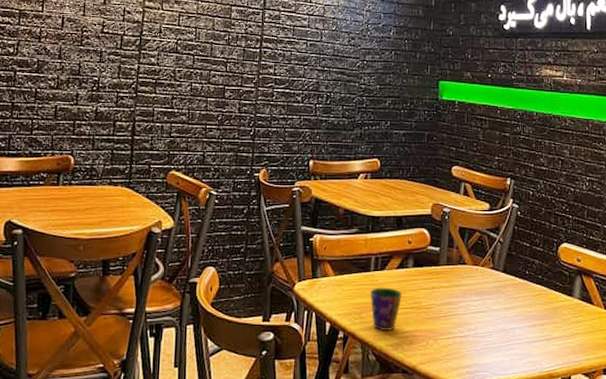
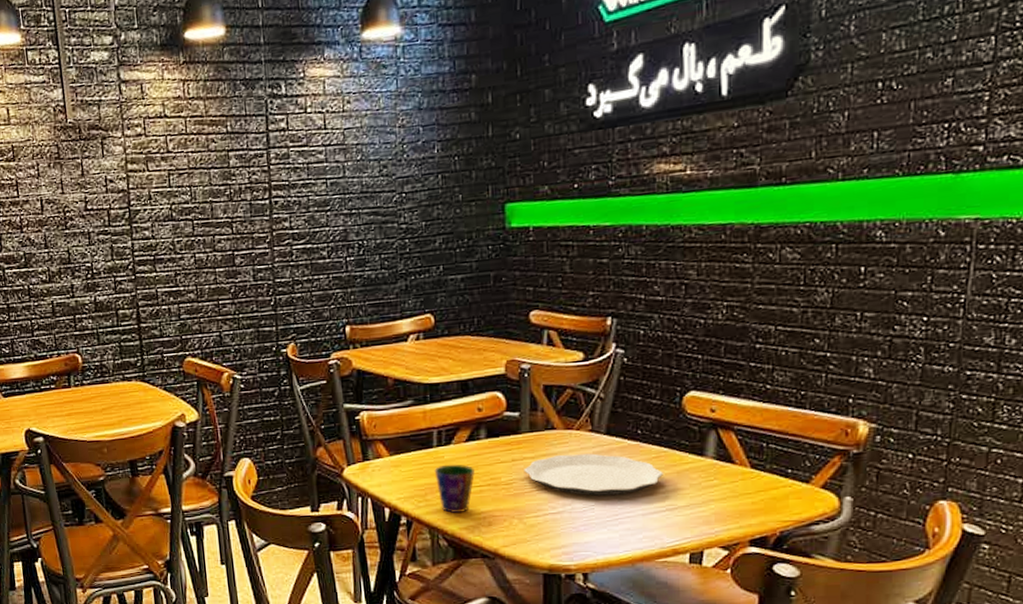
plate: none [440,287,543,324] -> present [524,453,663,496]

